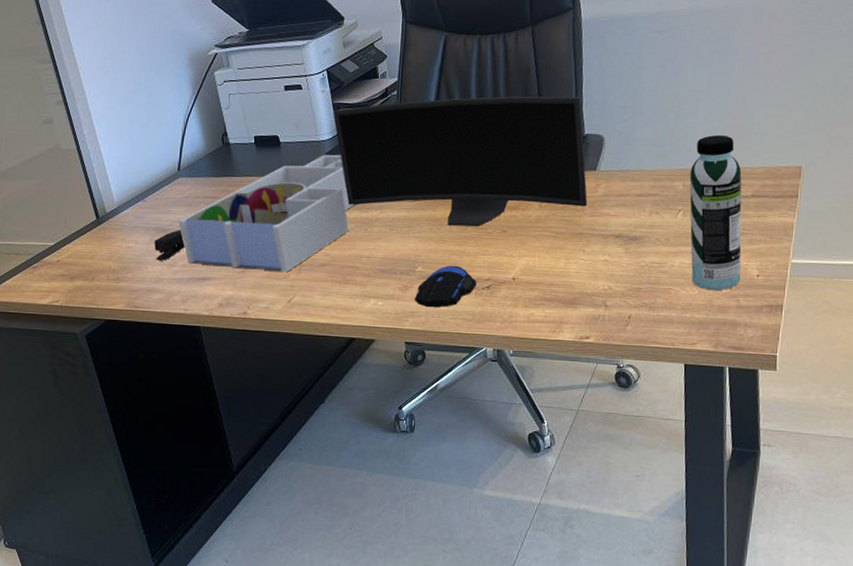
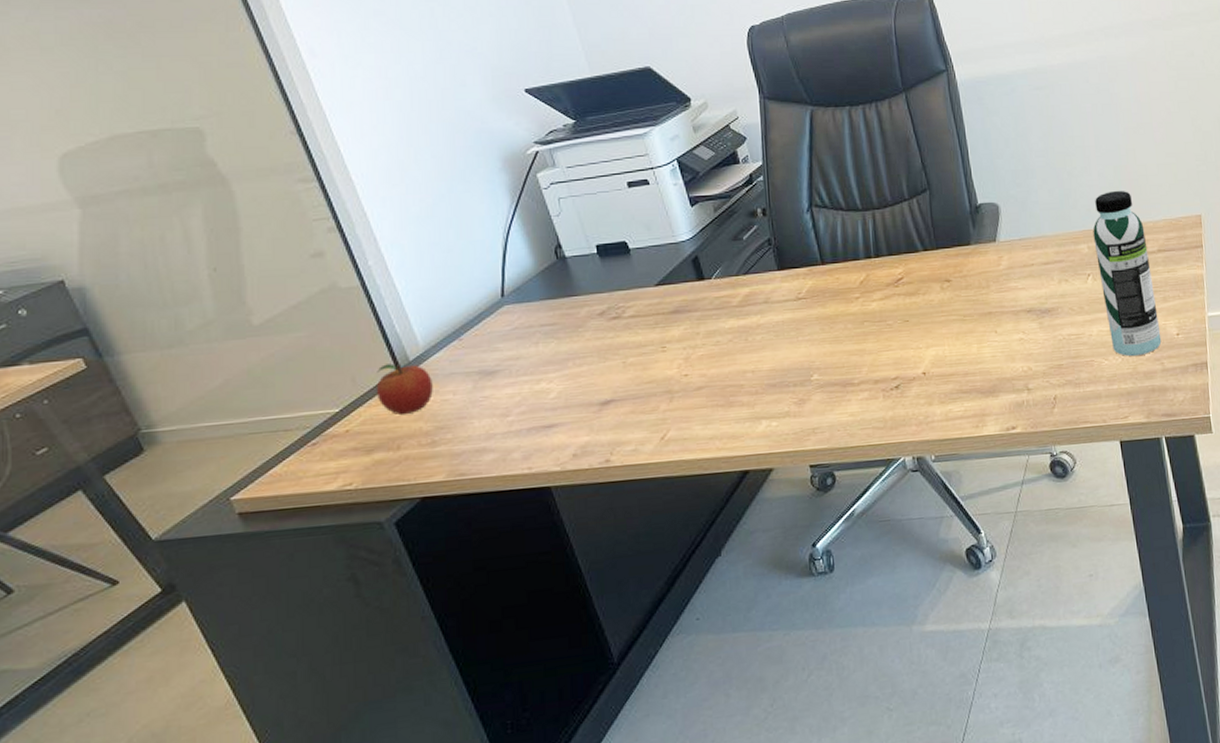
fruit: none [80,213,121,255] -> present [376,363,433,416]
stapler: present [154,230,185,261] -> none [479,370,520,412]
desk organizer: present [178,154,356,273] -> none [508,255,730,410]
monitor: present [333,96,588,226] -> none [690,165,993,322]
computer mouse: present [415,265,476,308] -> none [815,367,883,421]

